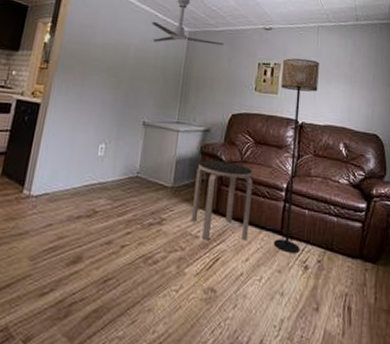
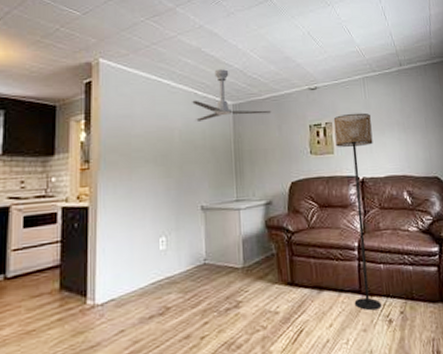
side table: present [190,160,253,241] -> none [265,231,328,314]

